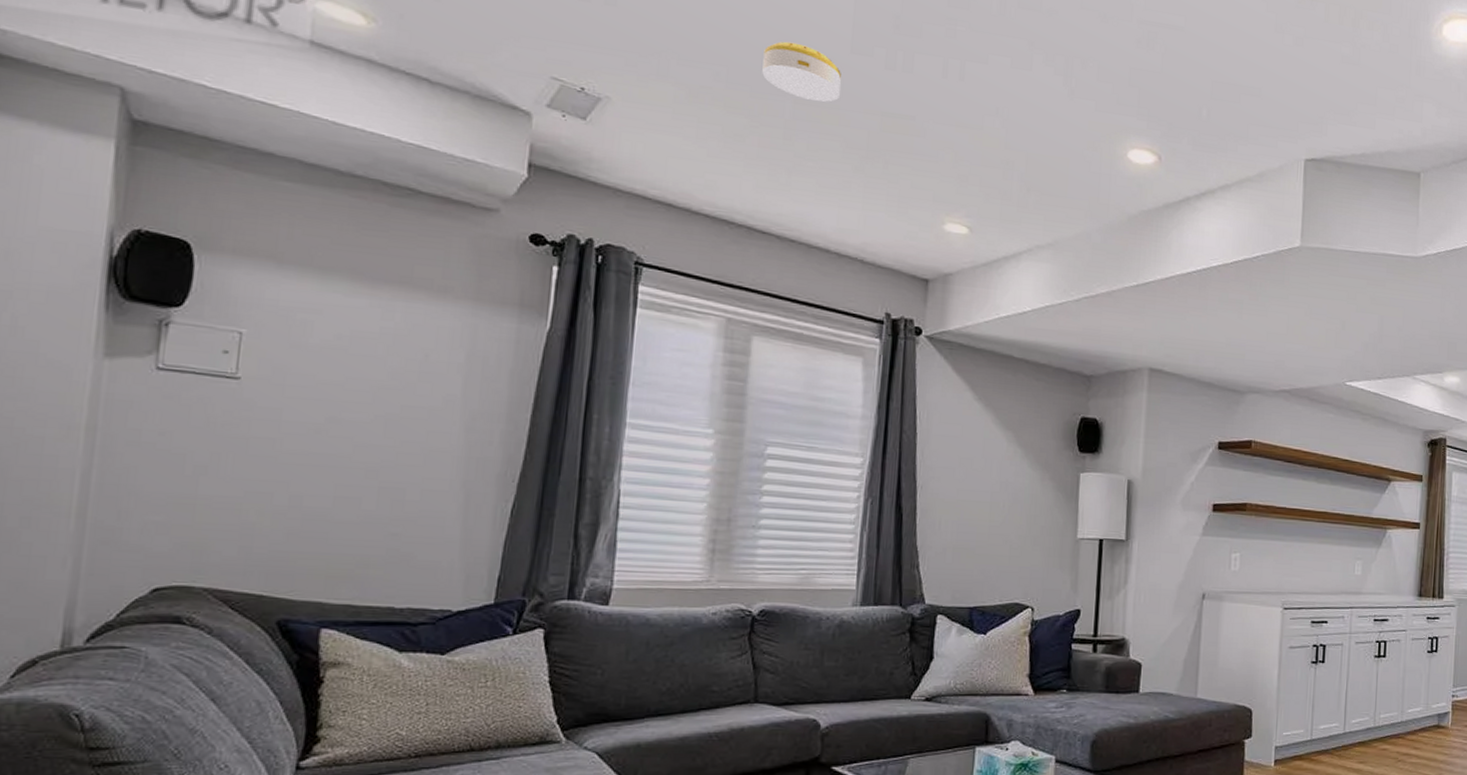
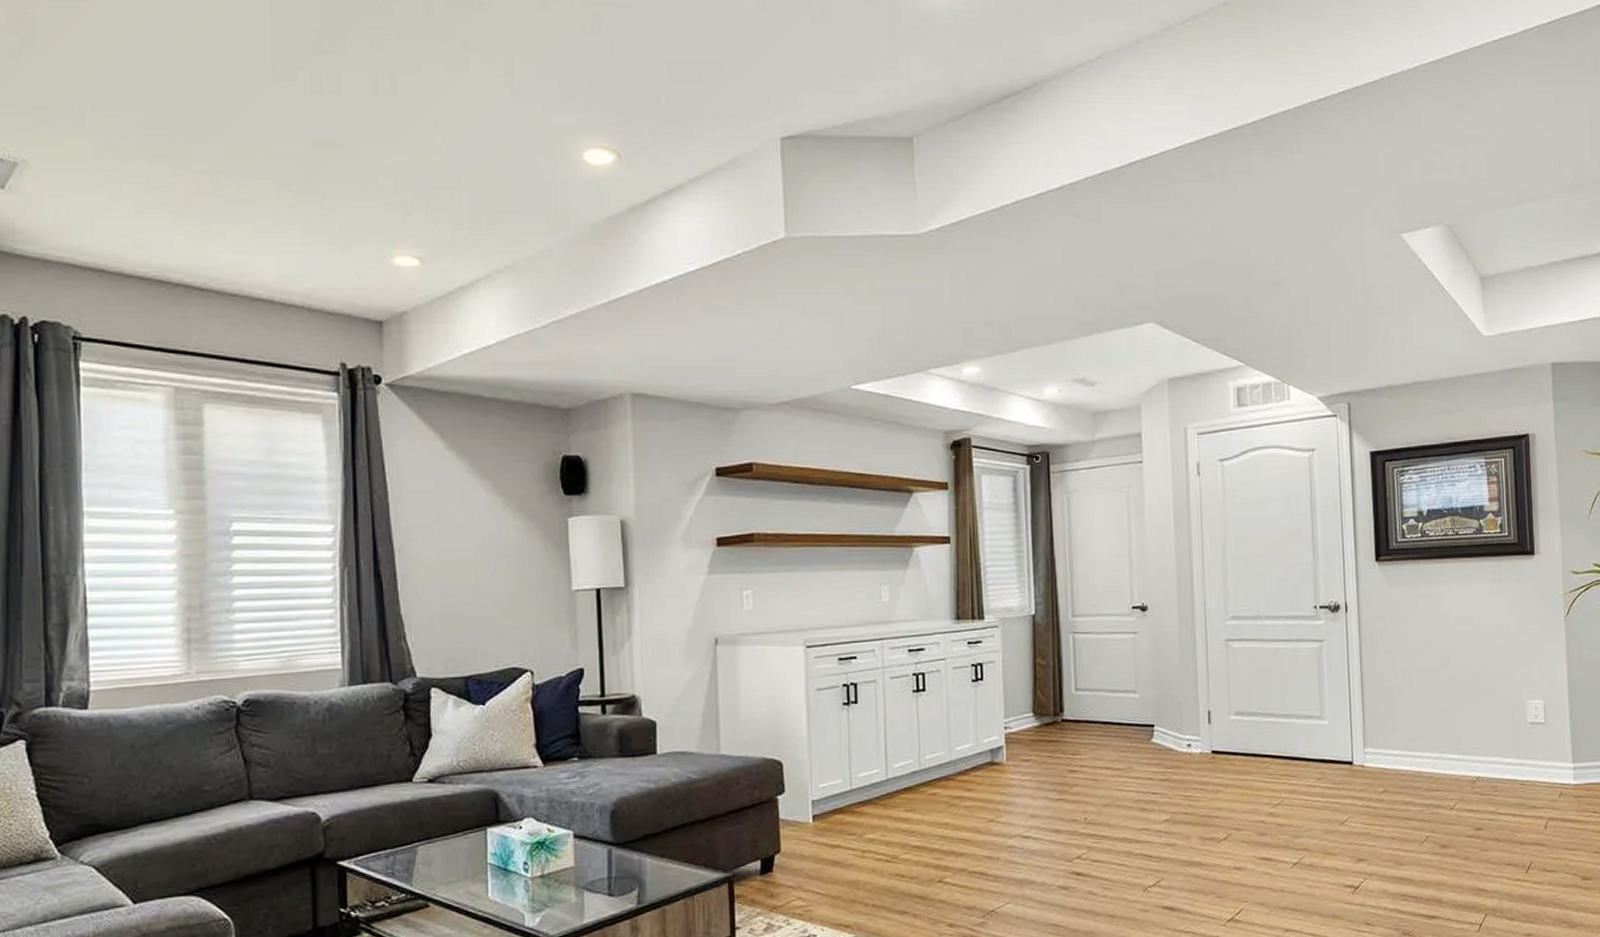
smoke detector: present [762,41,841,102] -> none [181,75,266,137]

